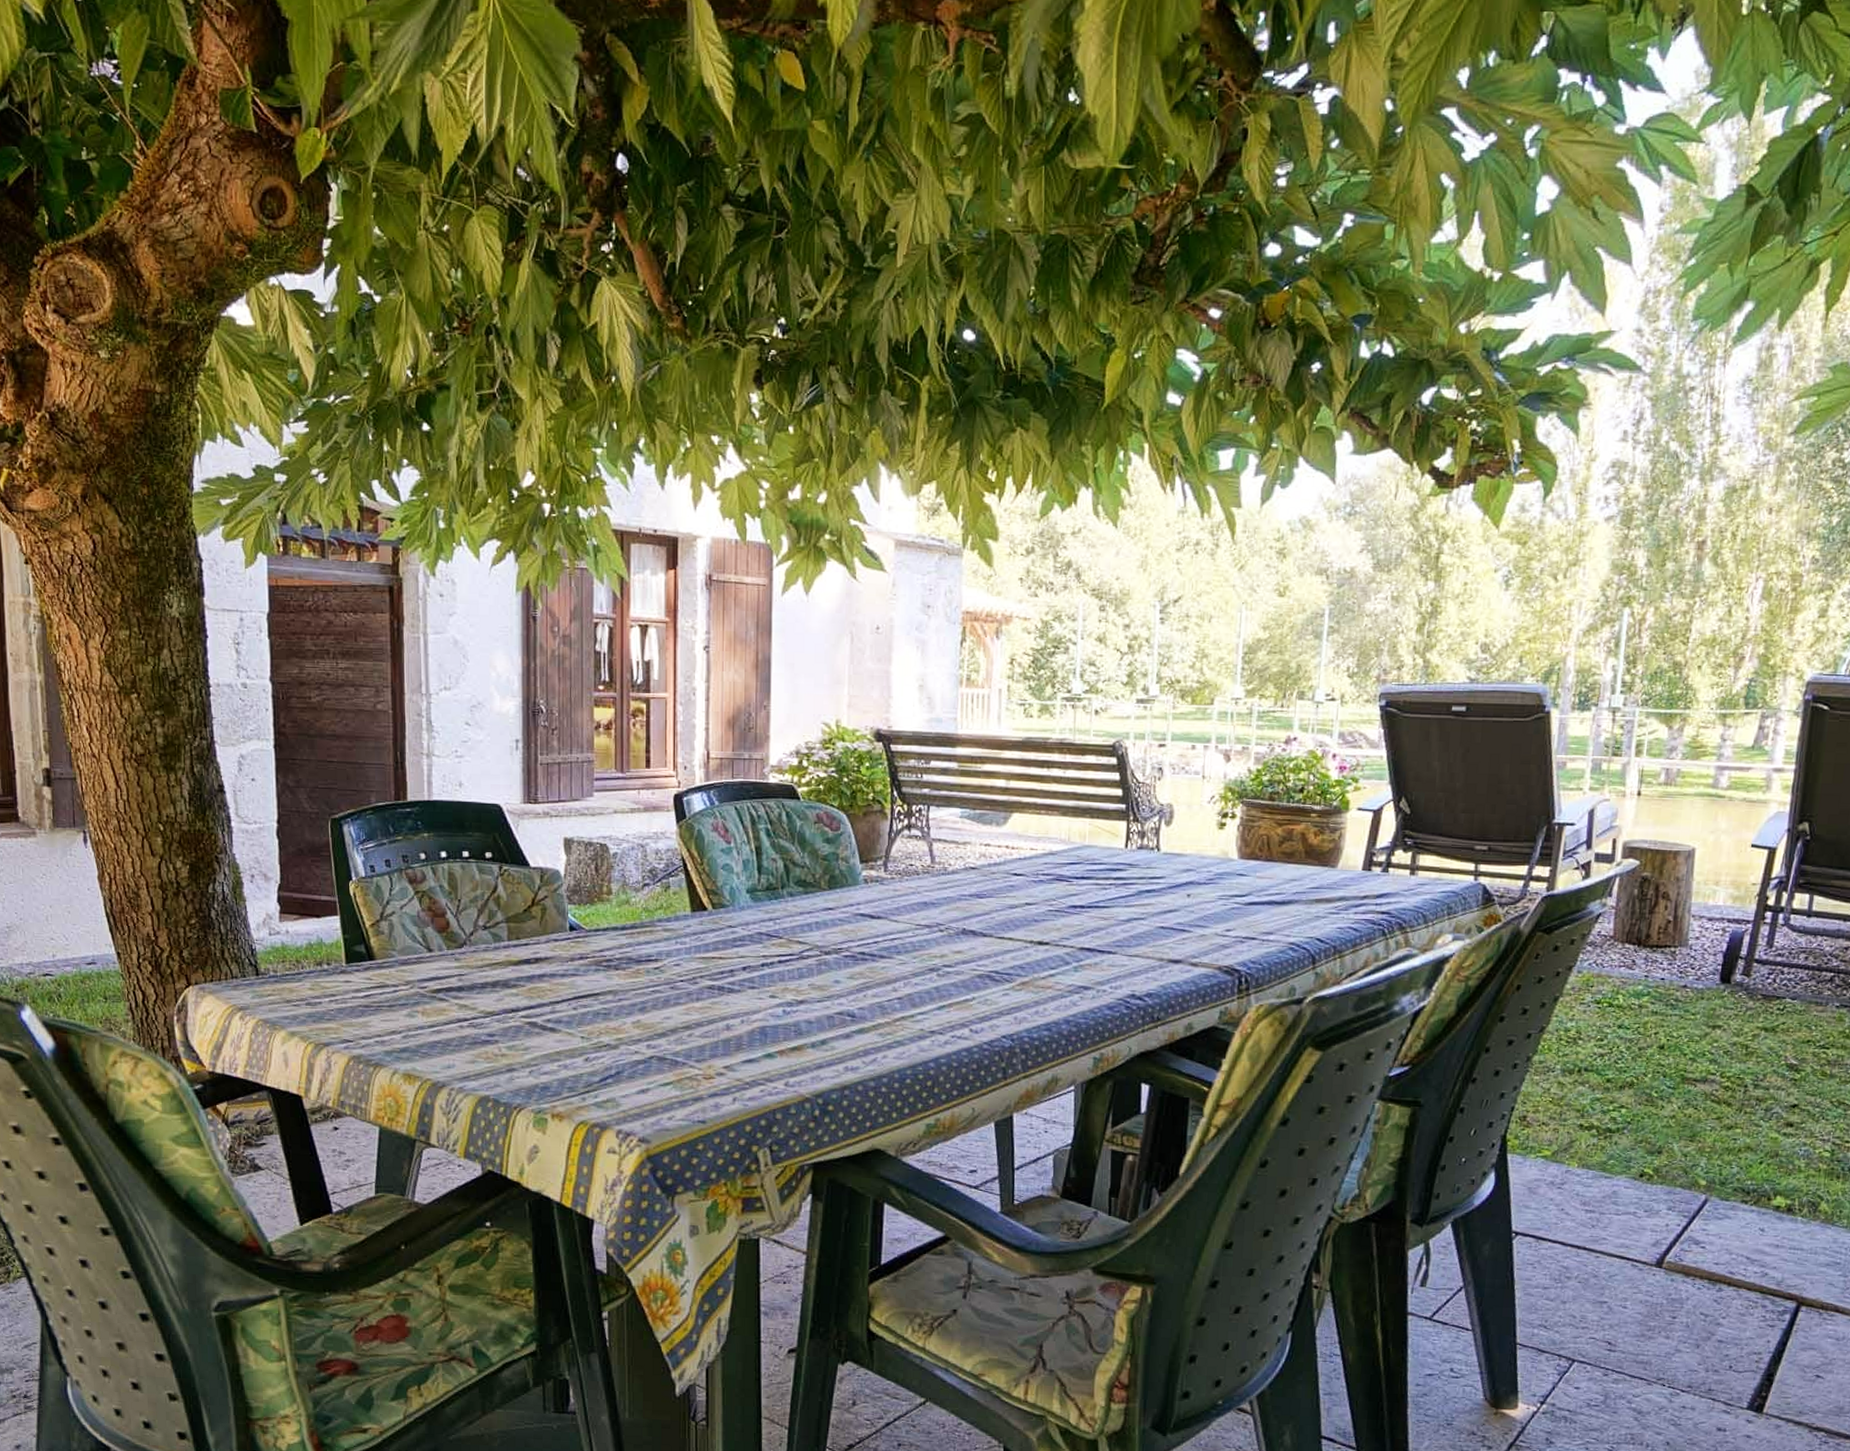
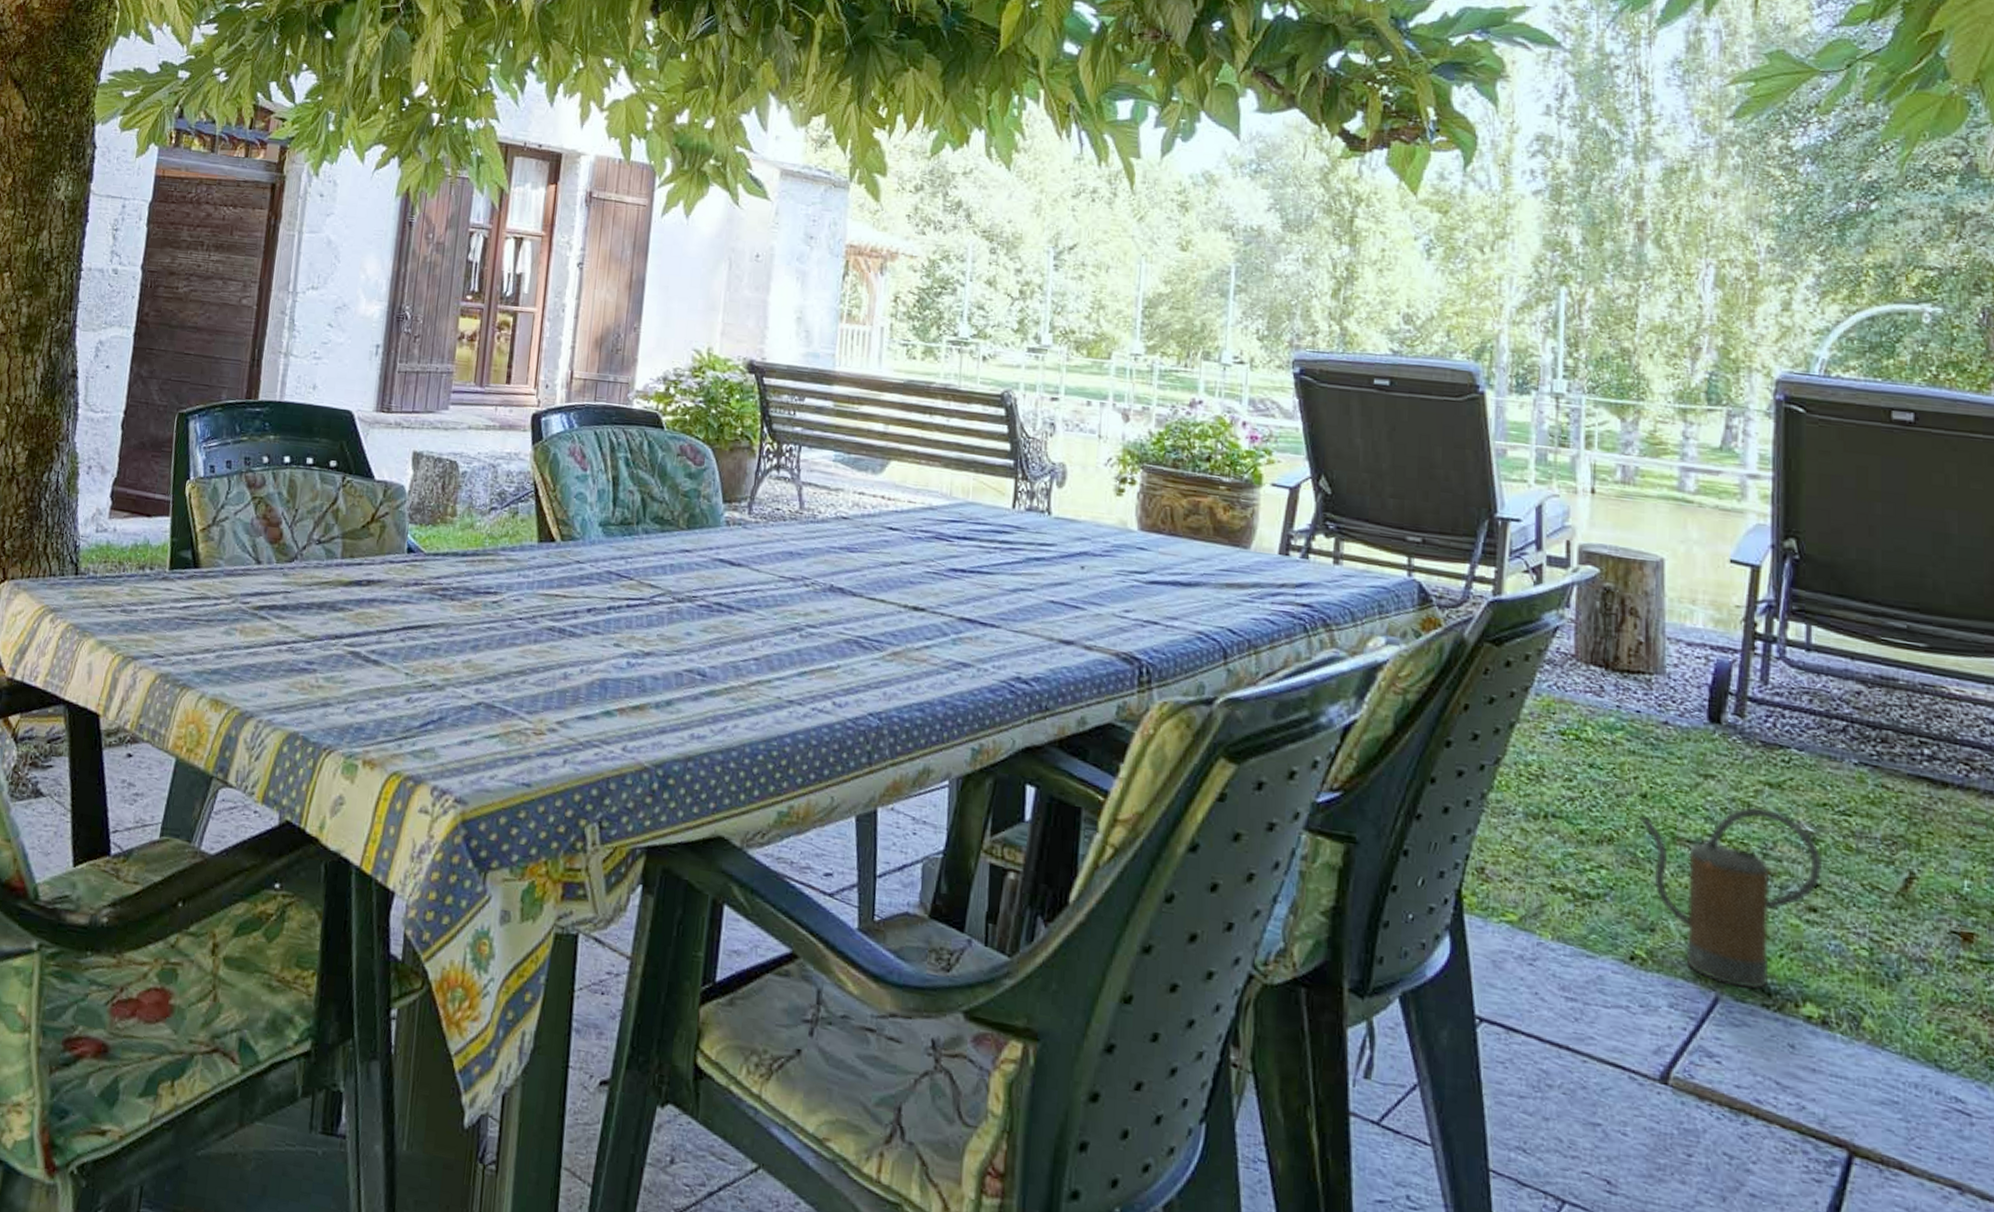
watering can: none [1656,1048,1802,1190] -> present [1639,806,1823,990]

